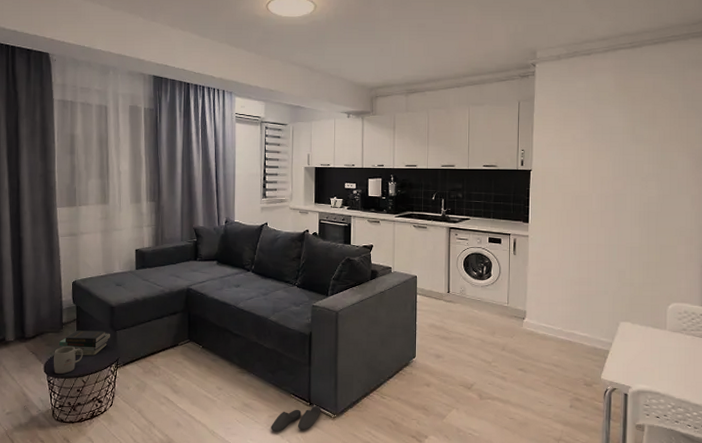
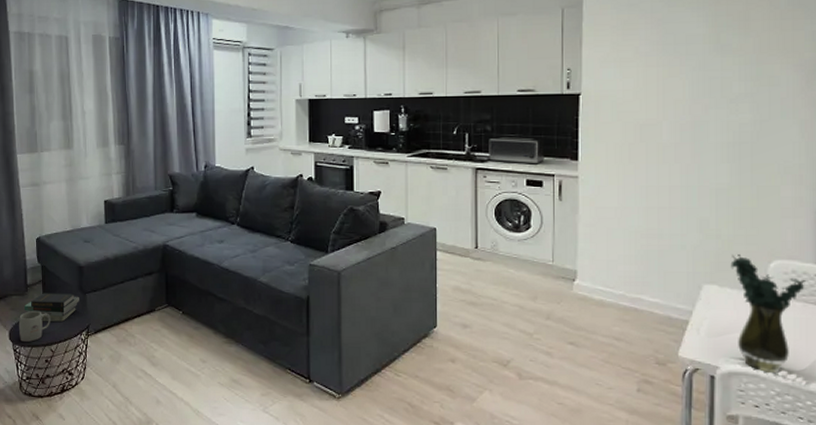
slippers: present [271,406,321,432] -> none [264,384,323,413]
toaster: none [460,202,503,226] -> present [489,136,545,166]
vase: none [640,299,694,392] -> present [730,255,805,374]

